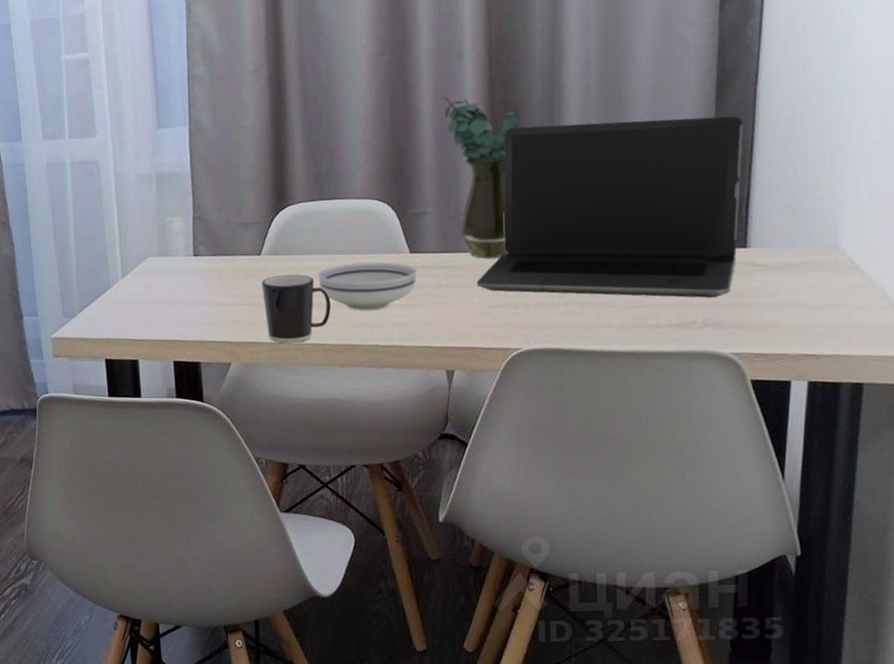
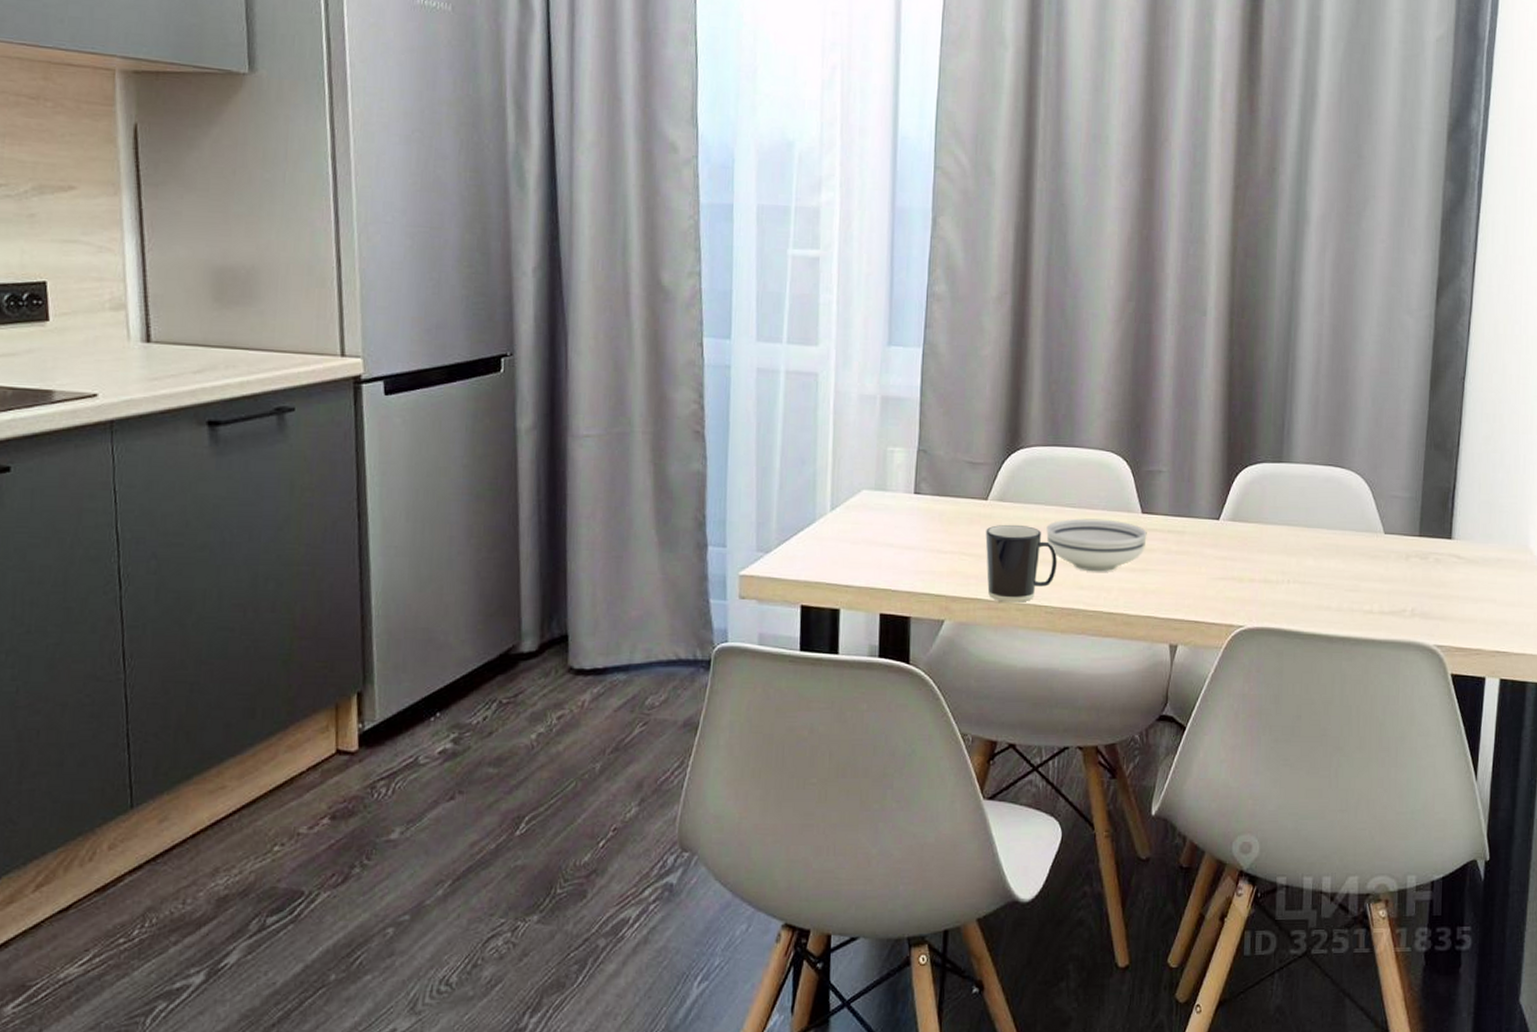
vase: present [444,96,521,258] -> none [1185,352,1256,527]
laptop computer: present [476,115,743,298] -> none [1205,392,1452,587]

